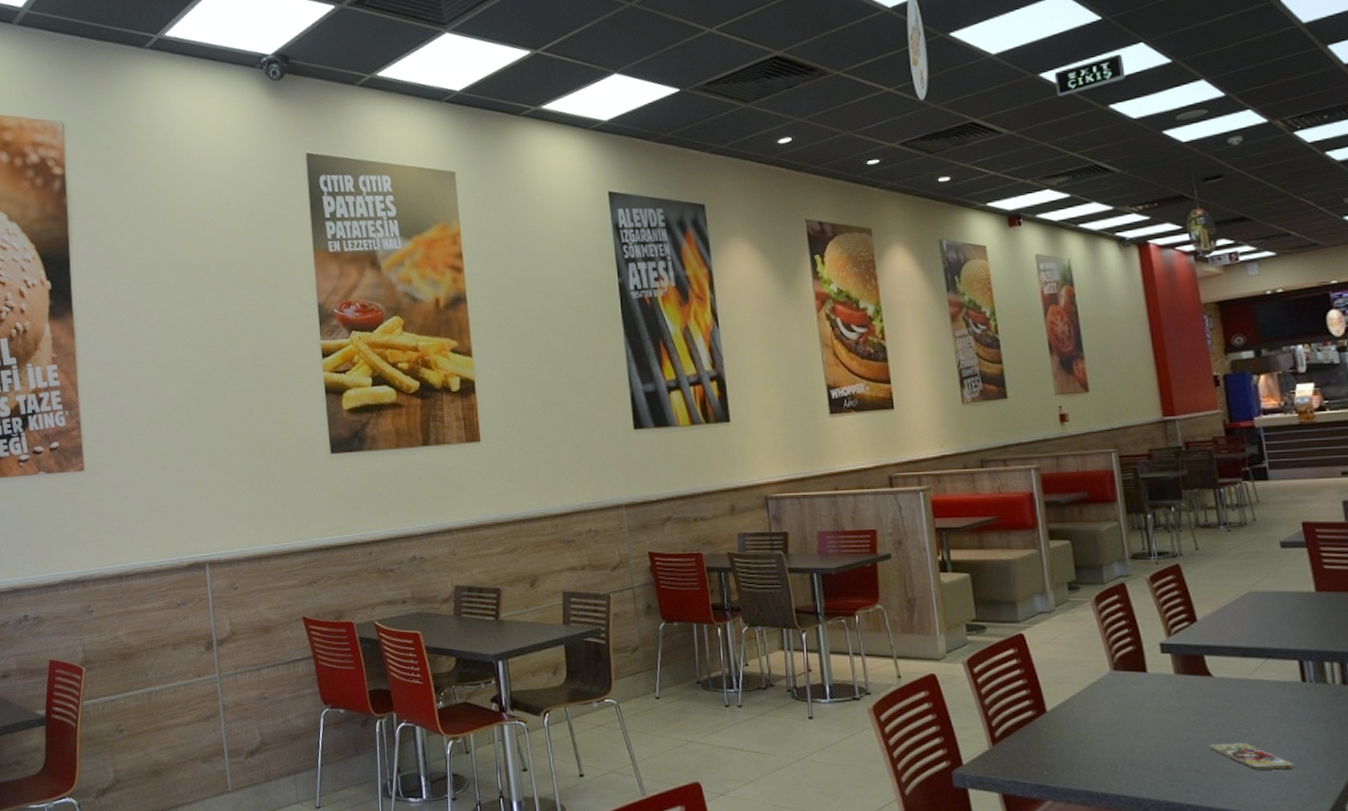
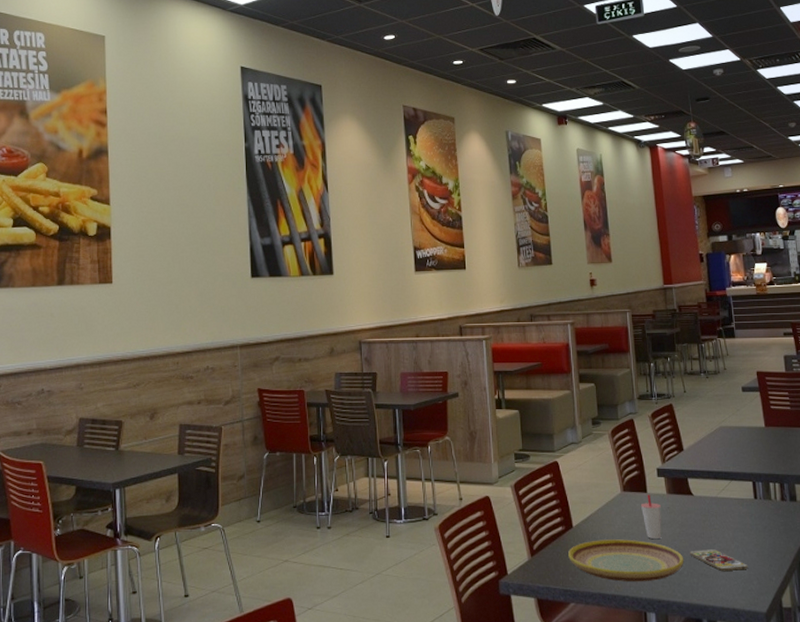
plate: none [1041,727,1202,780] -> present [568,539,684,583]
cup: none [1138,674,1169,729] -> present [640,494,662,540]

